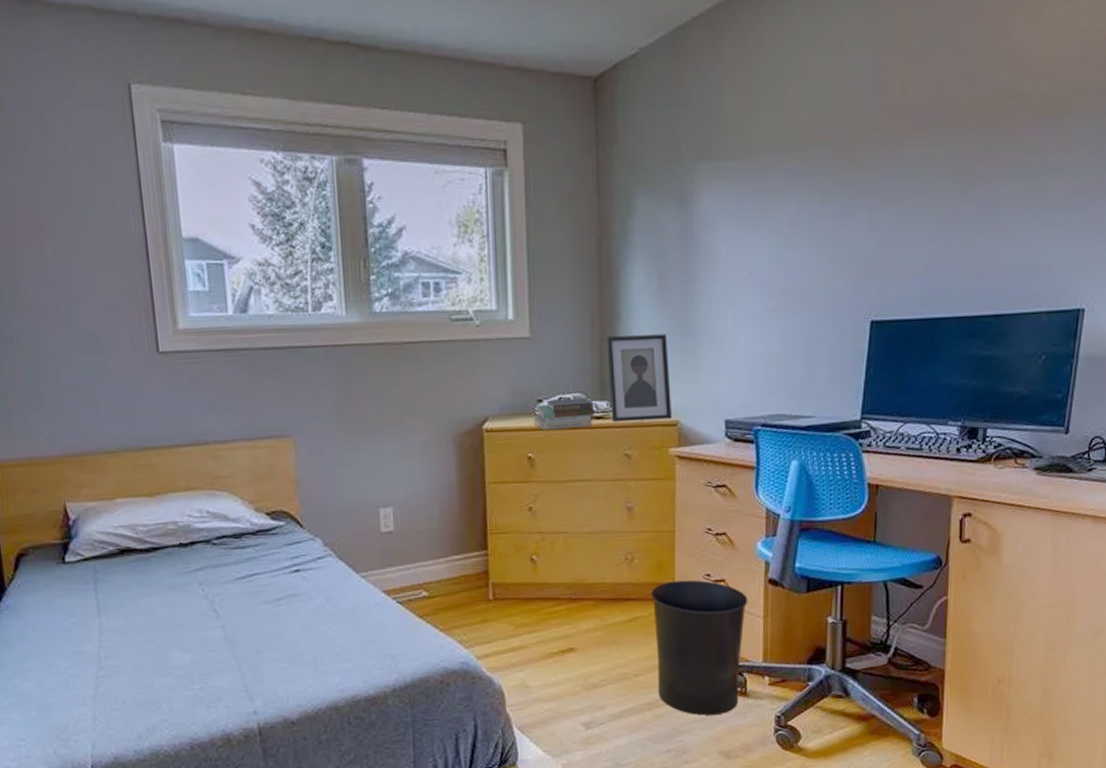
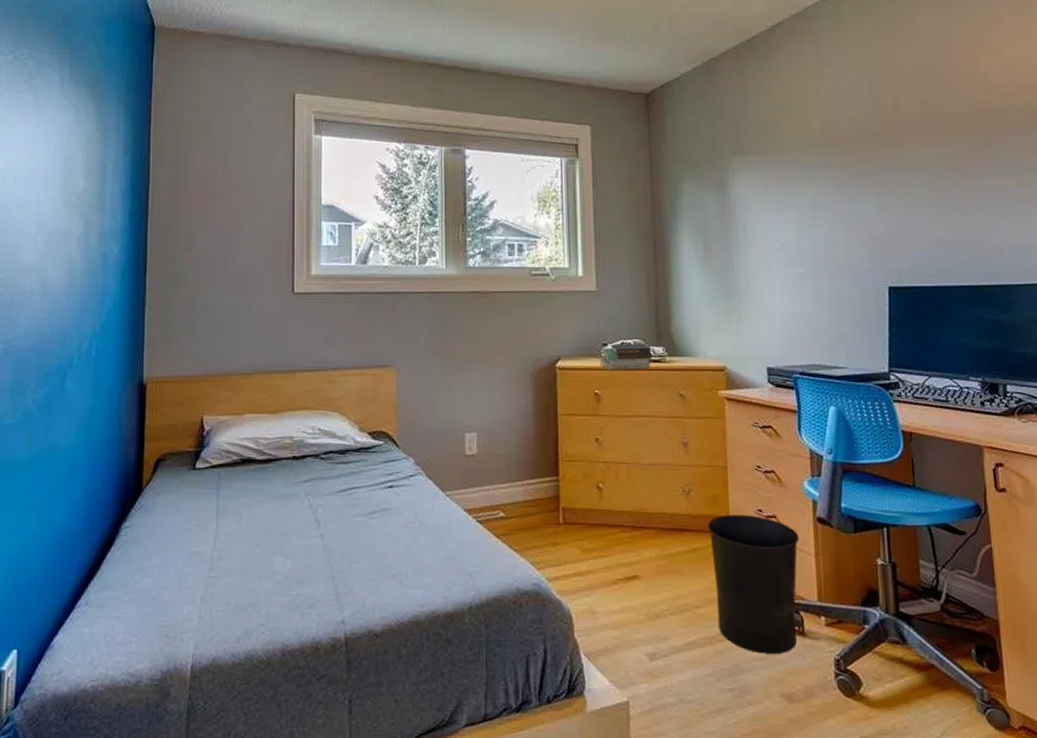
picture frame: present [607,334,673,423] -> none [661,292,720,366]

